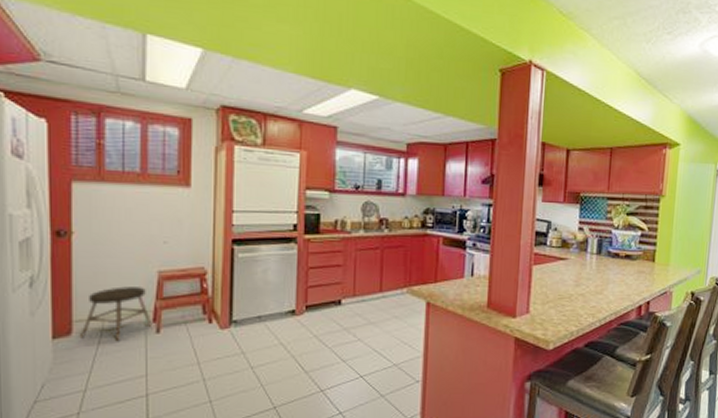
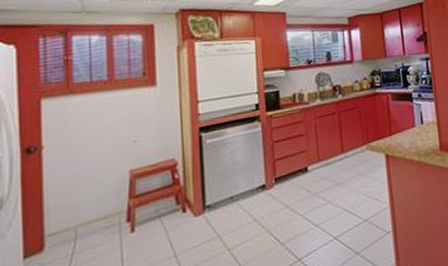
stool: present [81,286,153,342] -> none [53,188,127,253]

